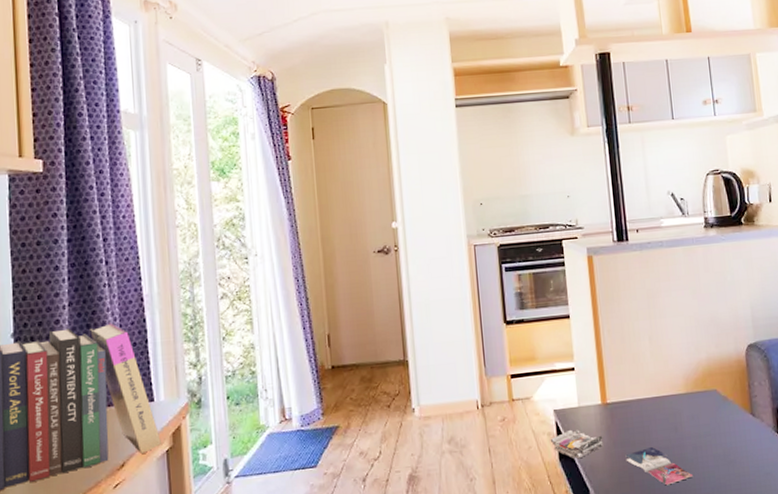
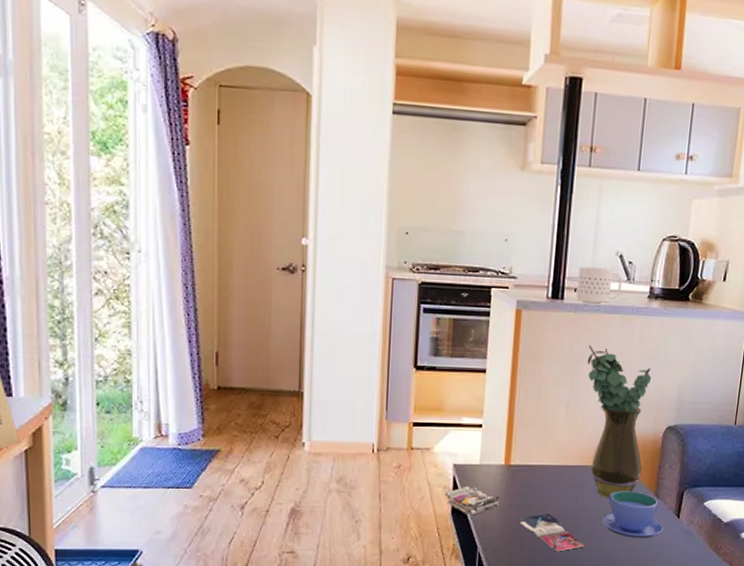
mug: none [637,206,679,240] -> present [576,266,622,303]
vase: none [659,278,734,424] -> present [587,345,652,498]
cup: none [703,412,766,461] -> present [601,491,664,539]

